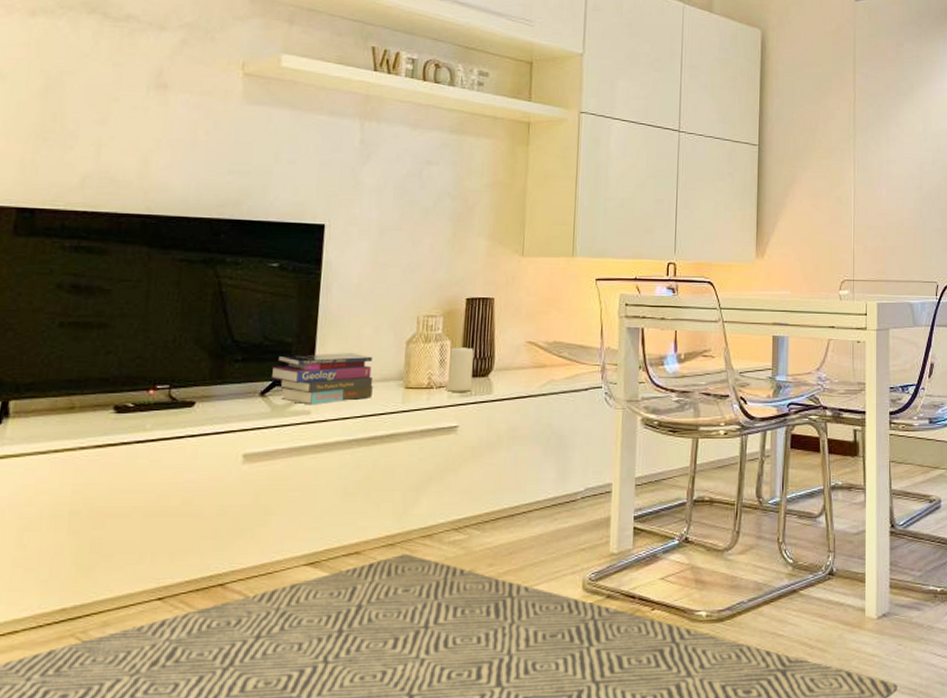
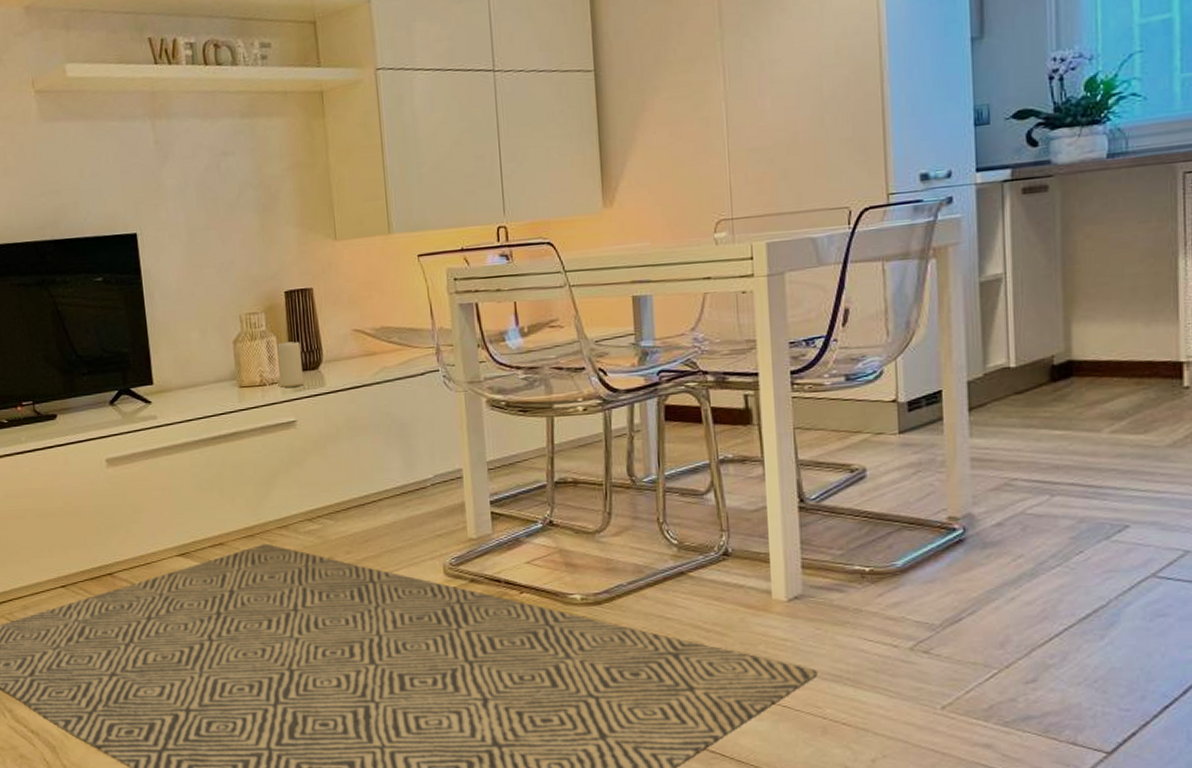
books: present [271,353,373,405] -> none [115,357,210,410]

